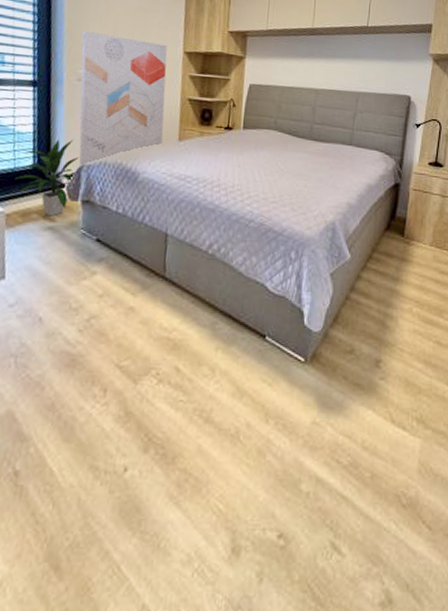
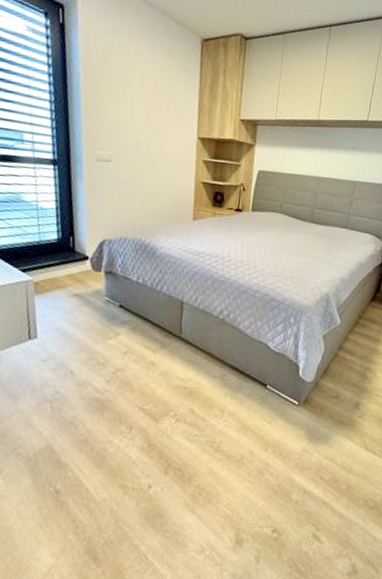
indoor plant: present [17,140,79,217] -> none [42,217,101,285]
wall art: present [79,31,167,168] -> none [98,113,182,242]

